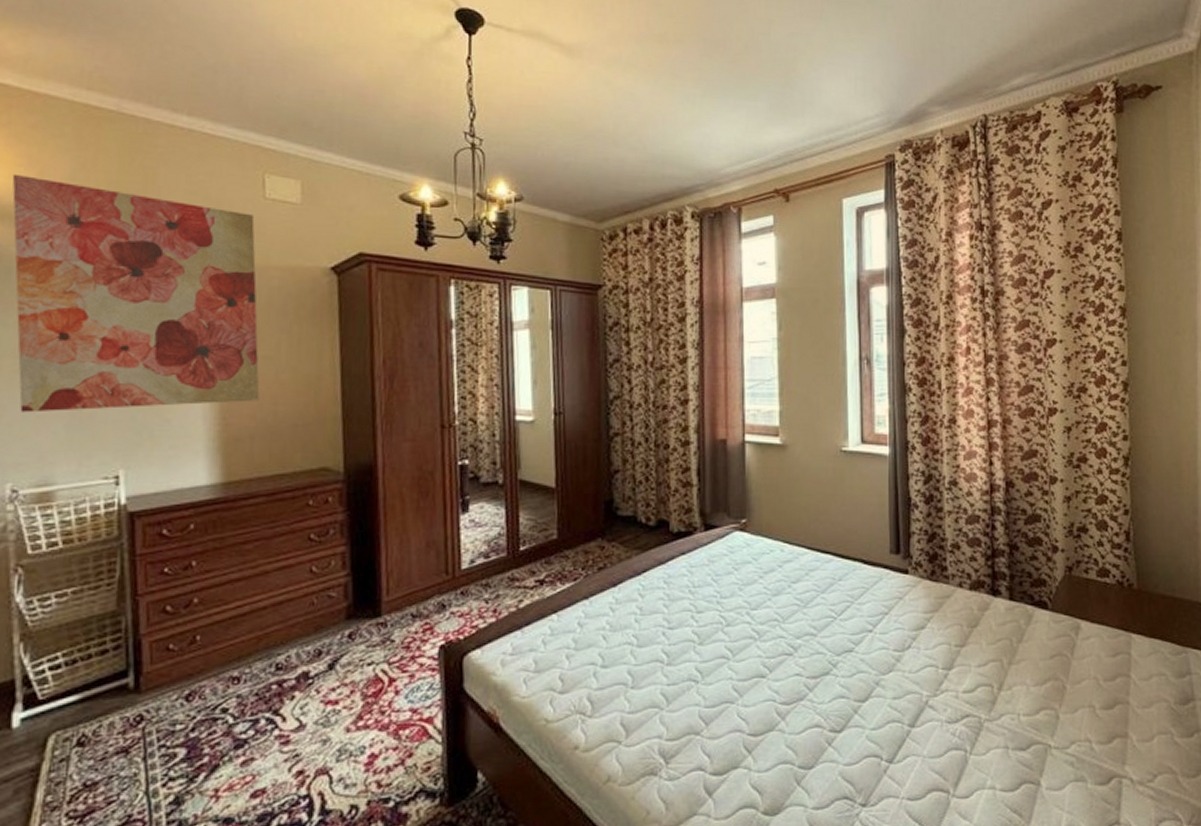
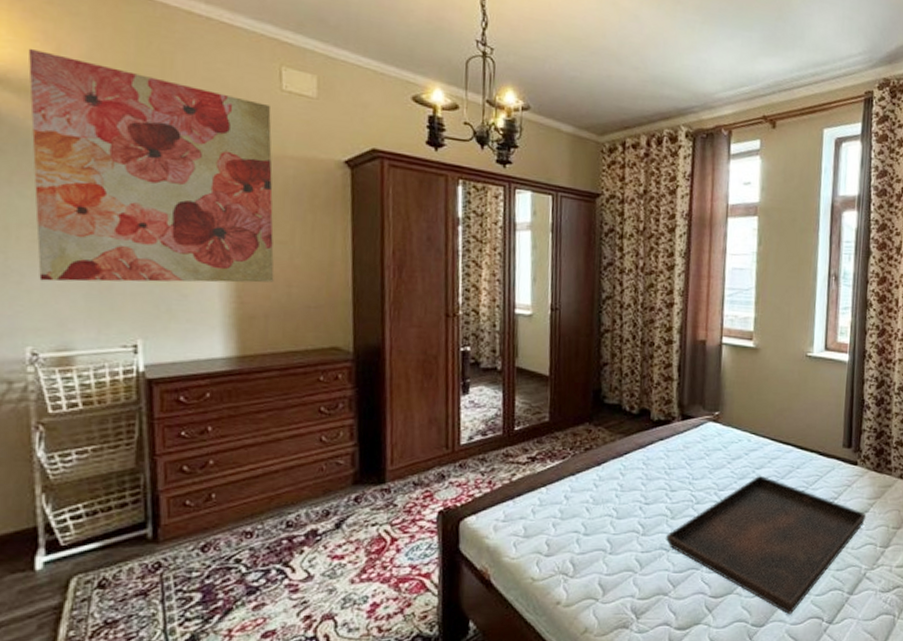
serving tray: none [694,590,924,753] -> present [666,475,867,614]

